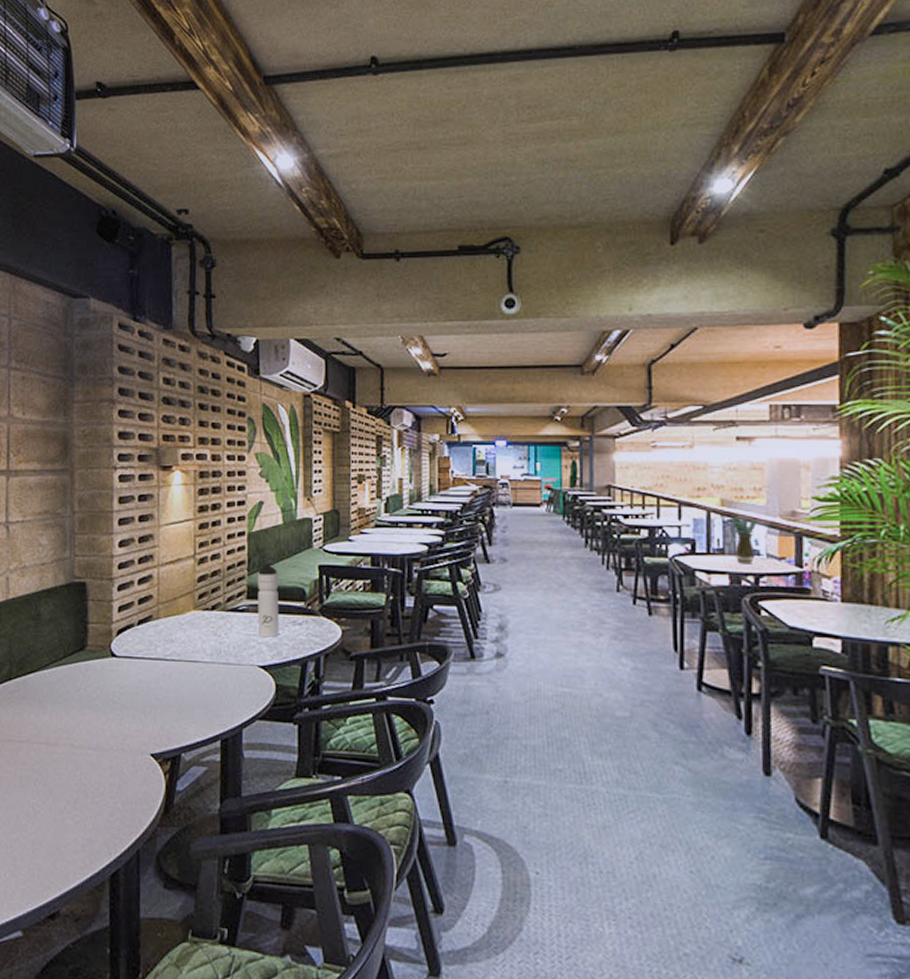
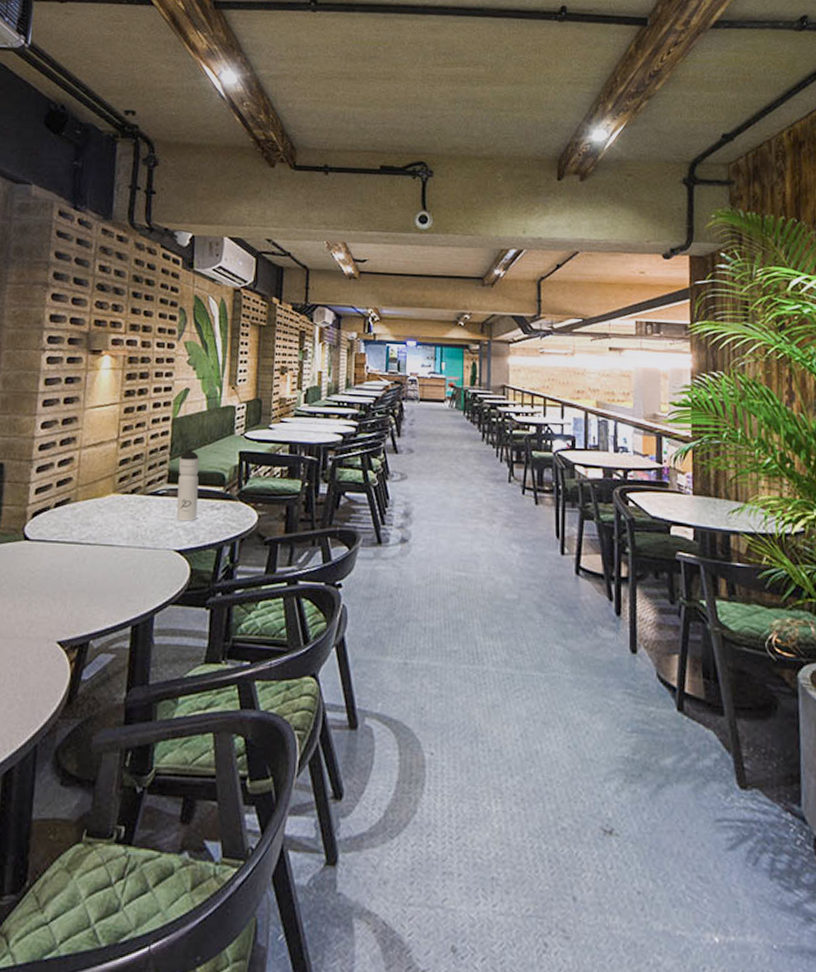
vase: present [730,514,758,565] -> none [604,415,626,460]

